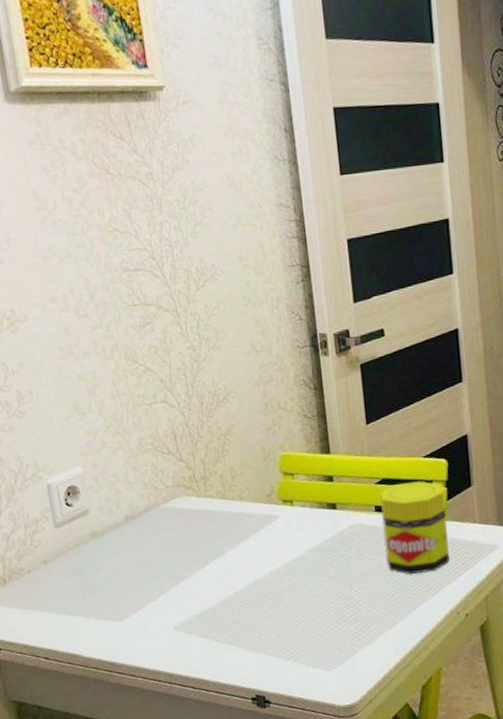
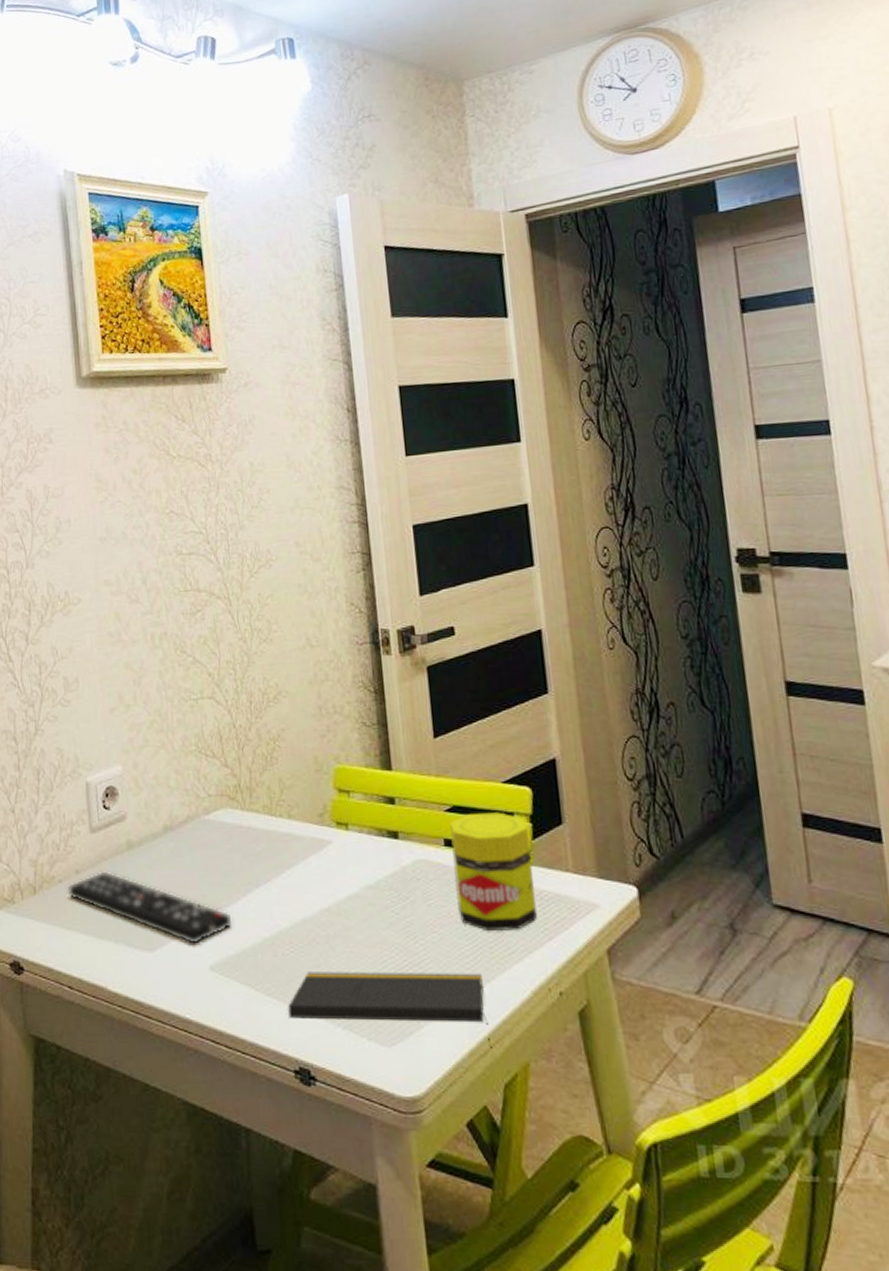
remote control: none [36,559,193,611] -> present [67,871,233,944]
notepad: none [245,607,413,661] -> present [288,972,492,1048]

